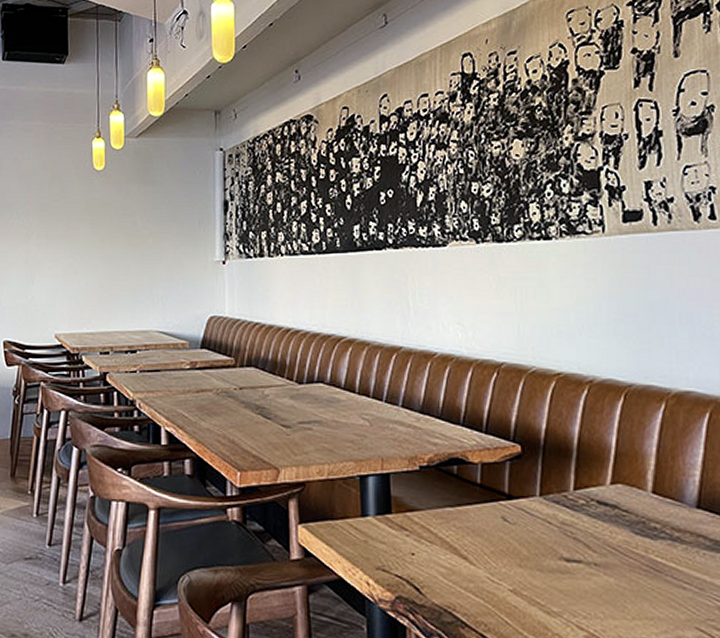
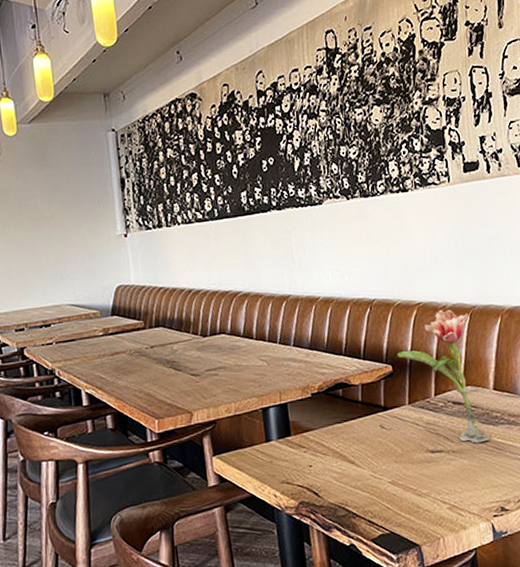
flower: none [527,384,646,559] -> present [397,309,490,443]

